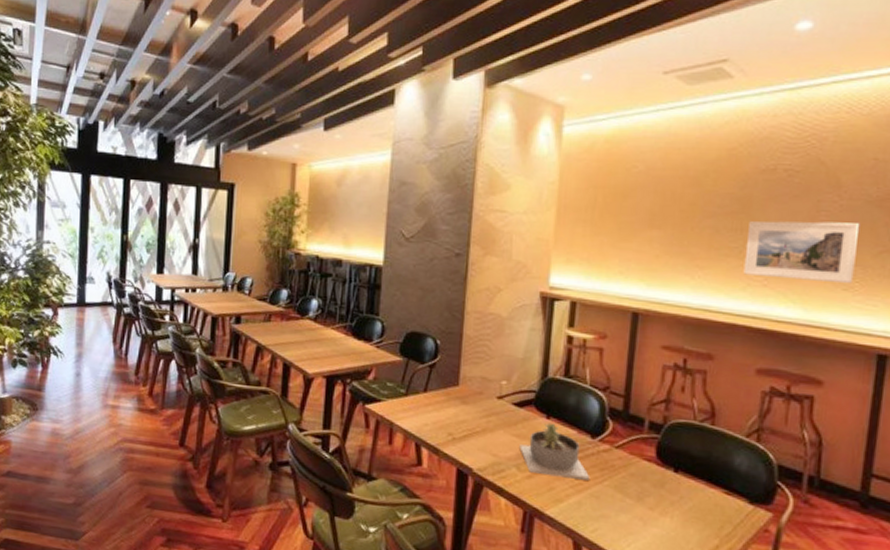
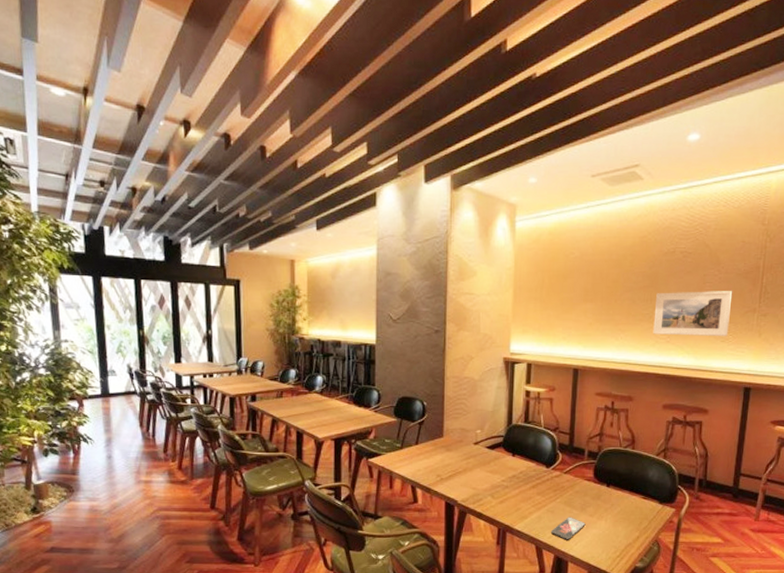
succulent planter: present [519,423,591,480] -> none [493,459,547,500]
smartphone: none [593,506,643,539] -> present [550,517,586,540]

